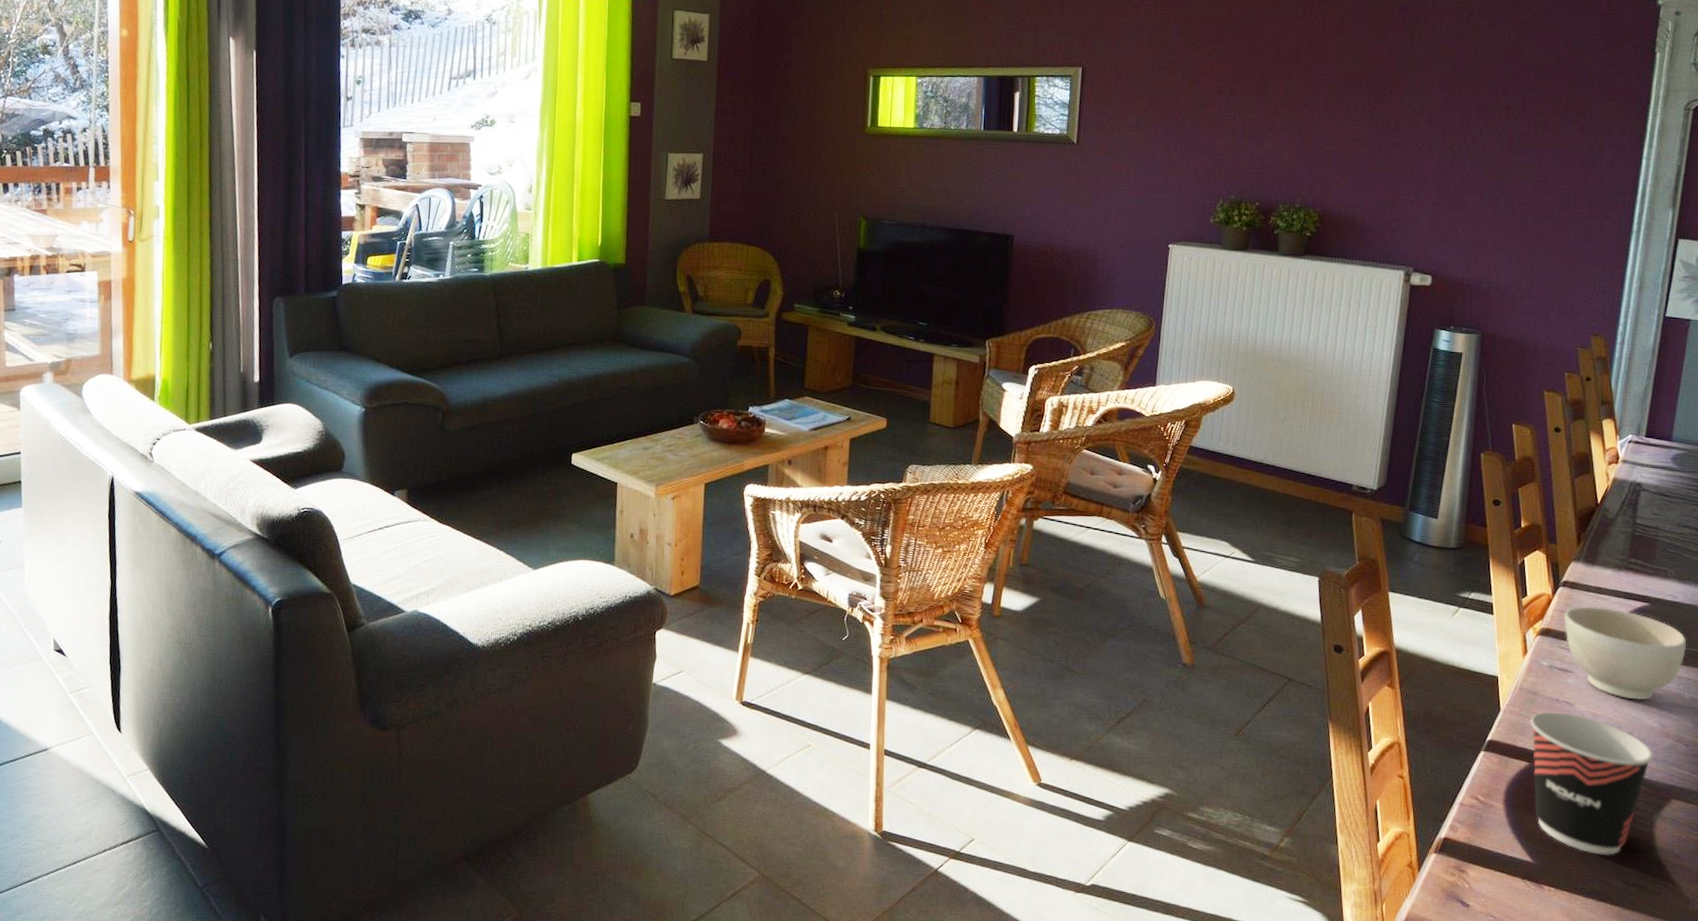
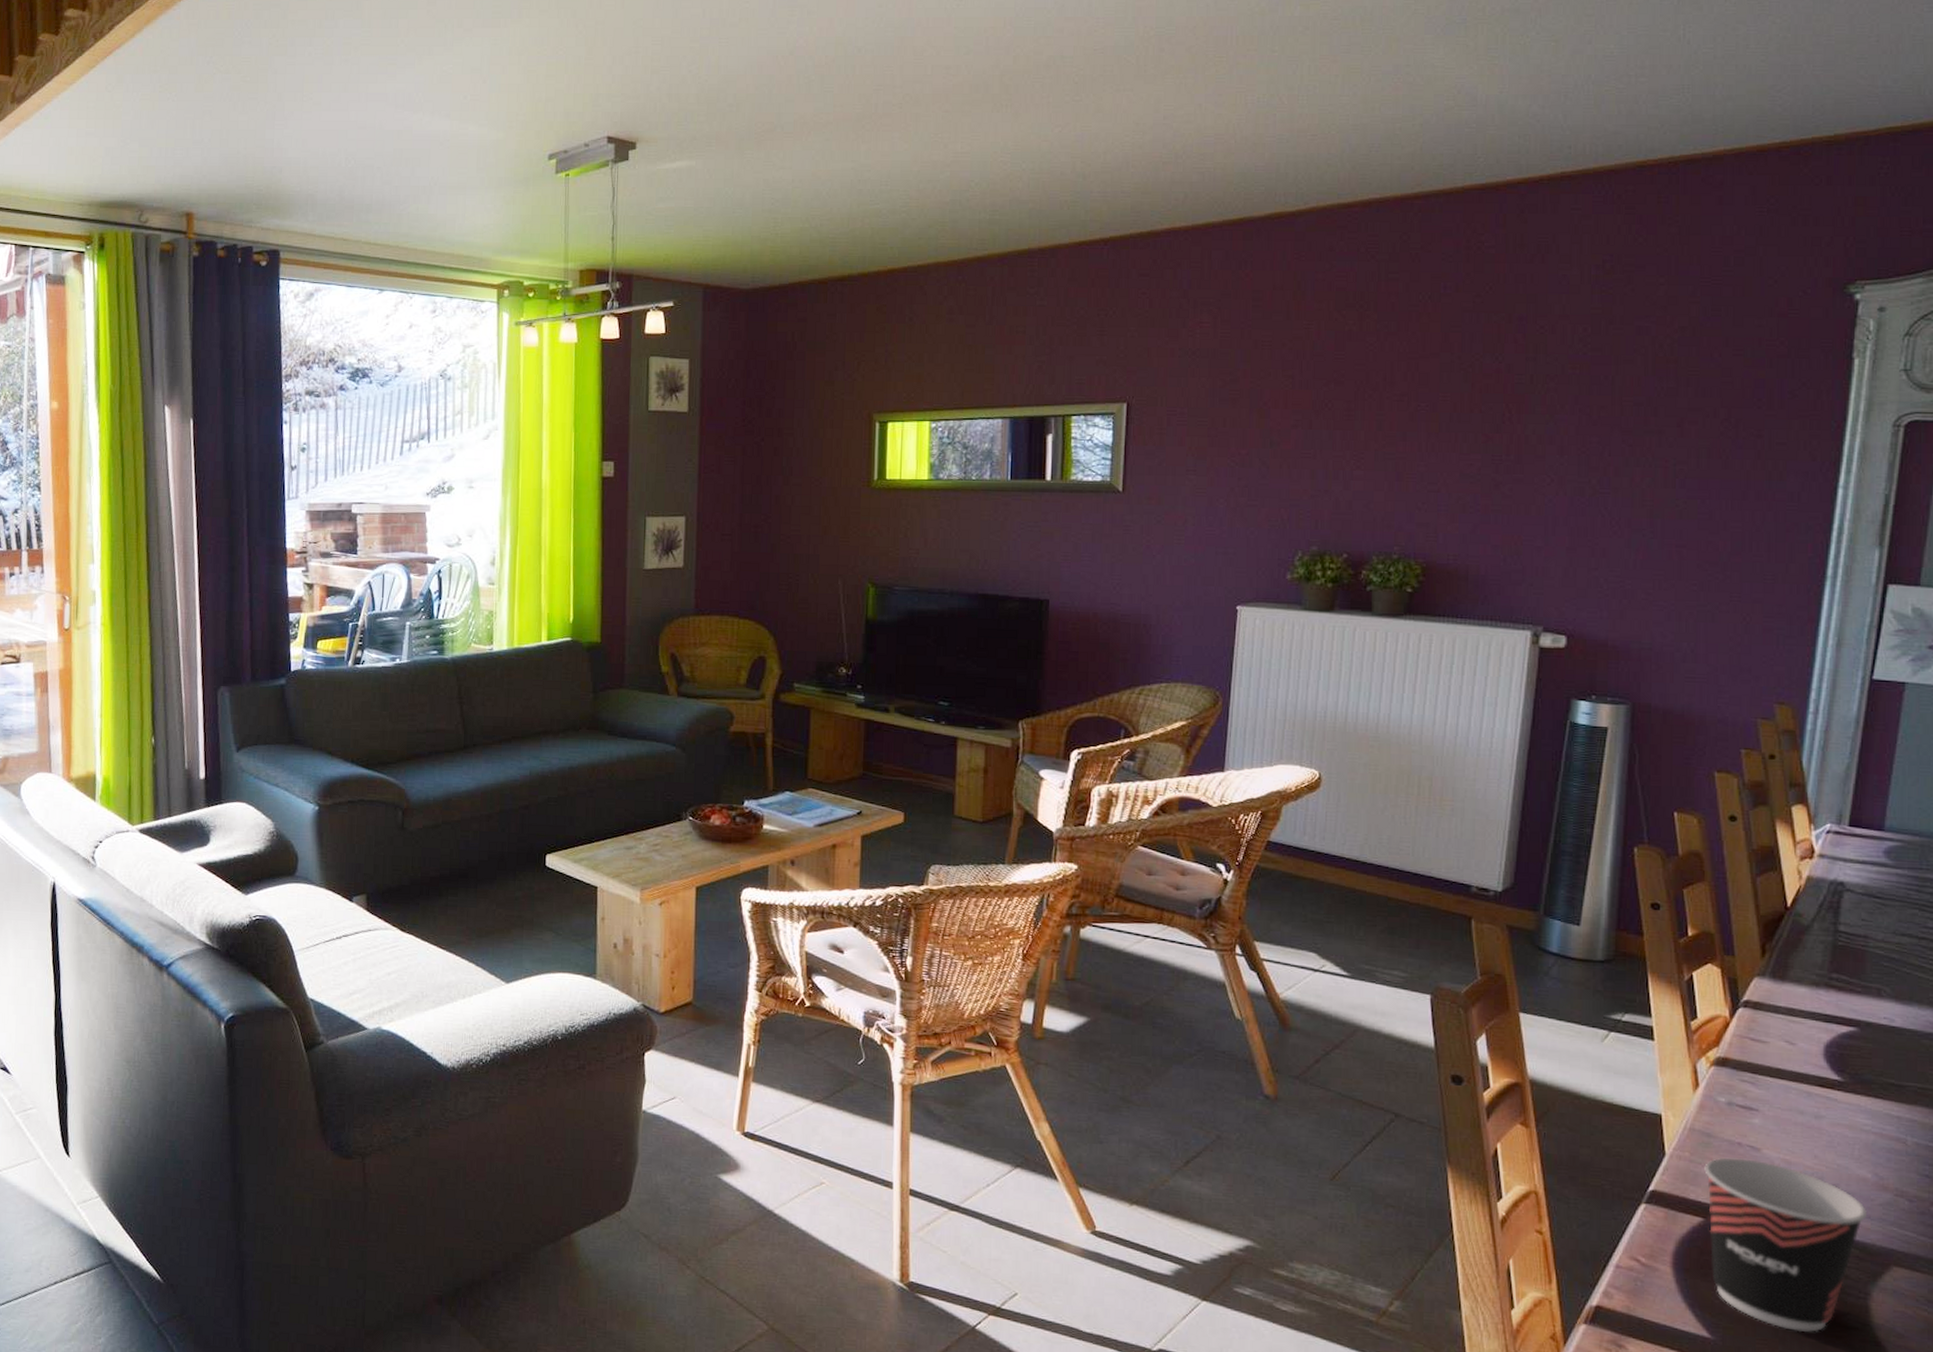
bowl: present [1564,606,1687,700] -> none [1746,1030,1909,1146]

